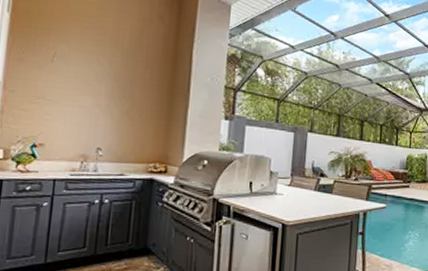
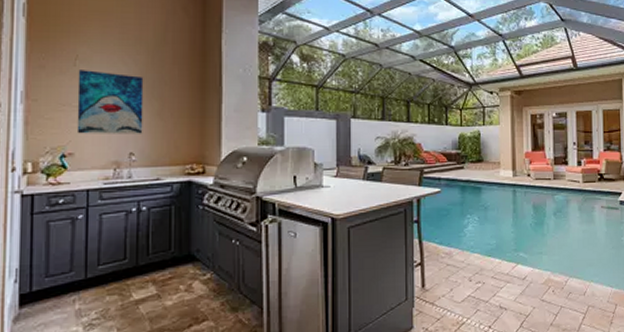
wall art: none [49,66,117,131] -> present [76,70,144,134]

